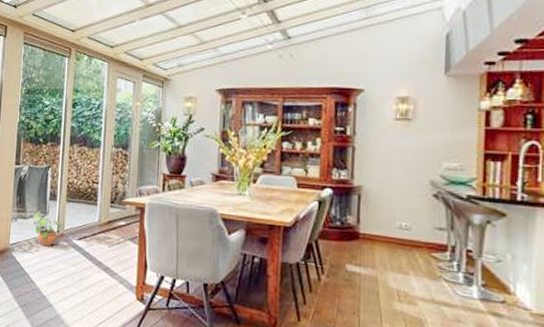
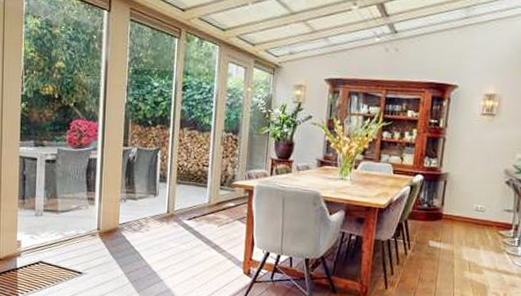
potted plant: present [32,211,61,247] -> none [142,192,171,227]

